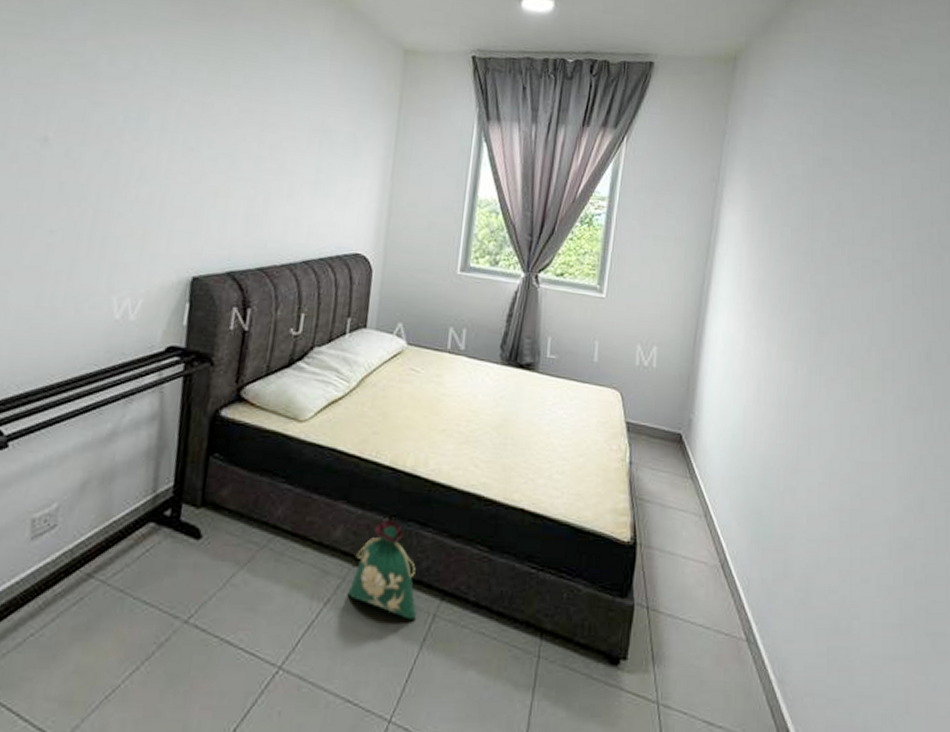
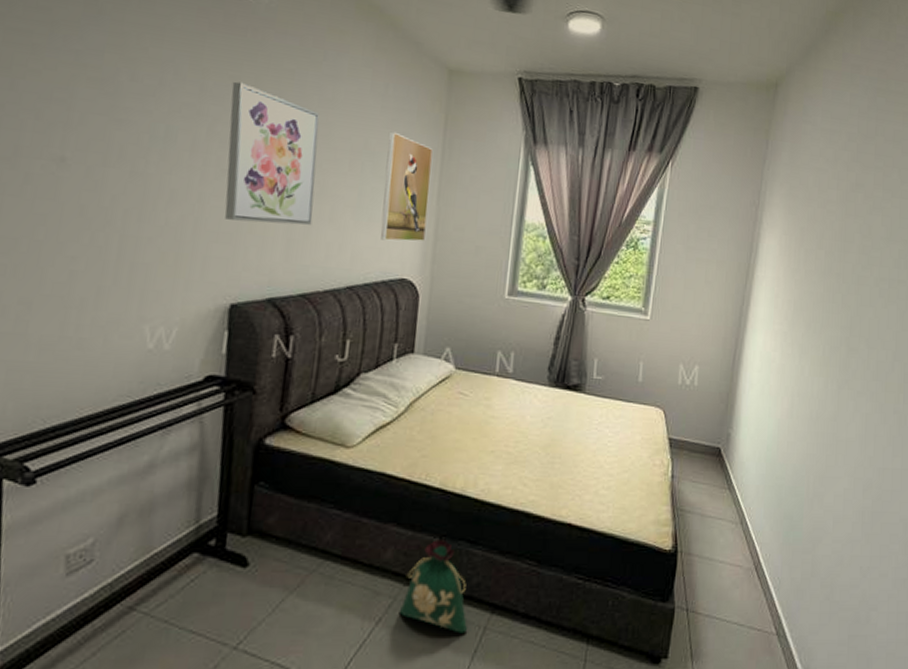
wall art: none [189,64,281,201] -> present [224,81,320,225]
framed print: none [336,110,388,217] -> present [381,131,433,242]

